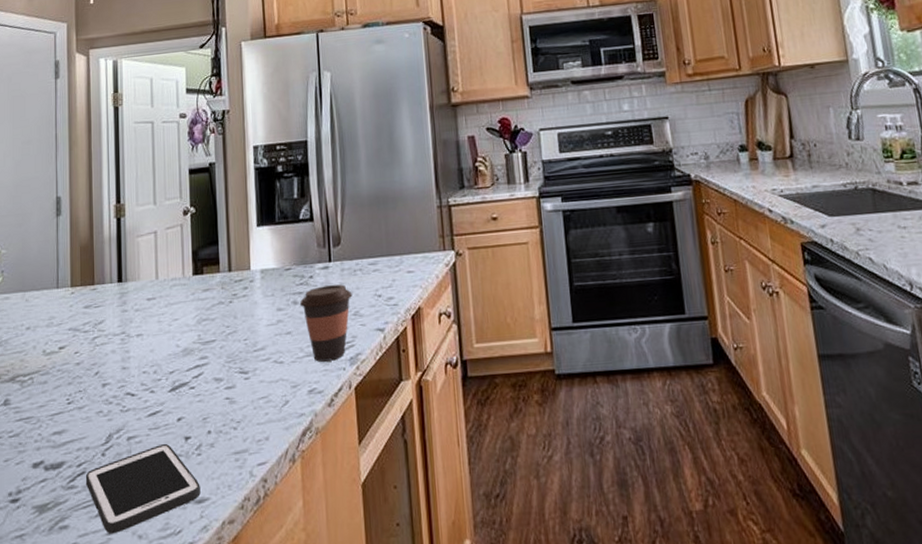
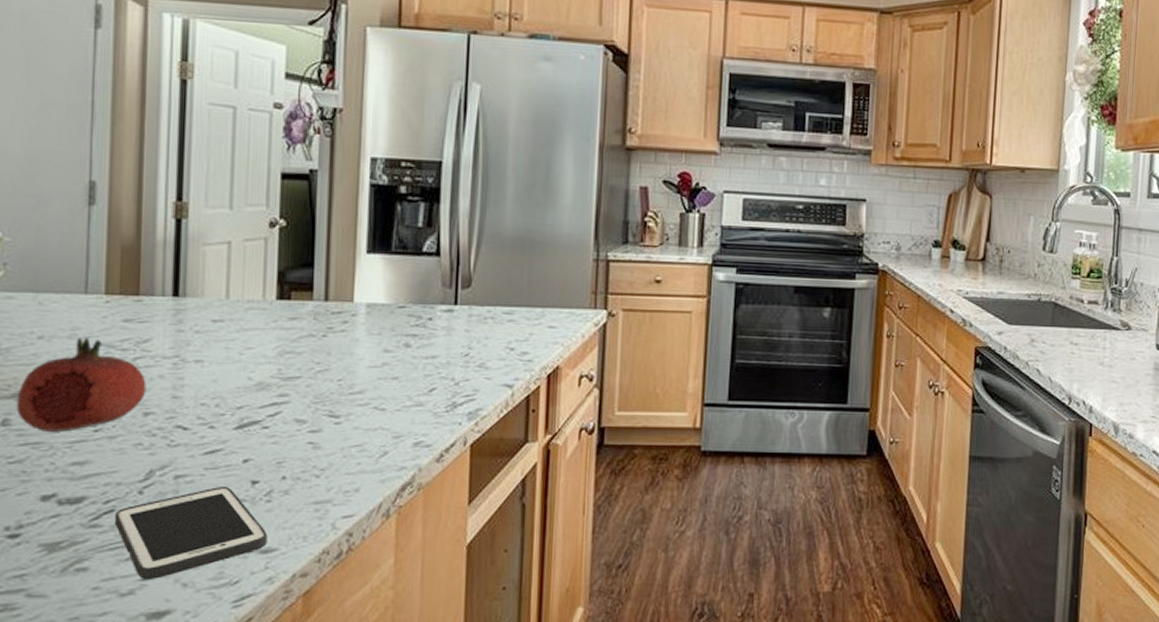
fruit: none [13,324,103,408] -> present [16,337,147,432]
coffee cup: present [299,284,352,362] -> none [412,330,479,414]

